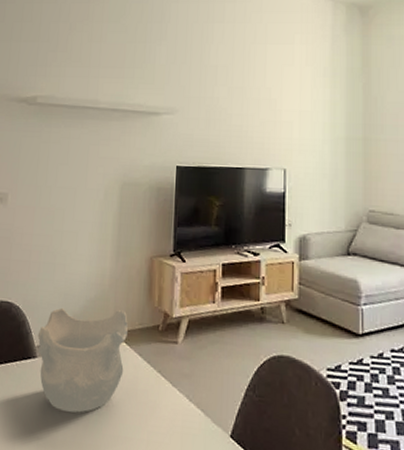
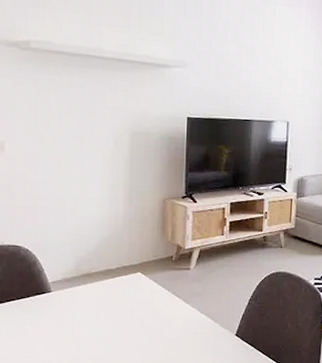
decorative bowl: present [37,307,128,413] -> none [51,246,143,333]

